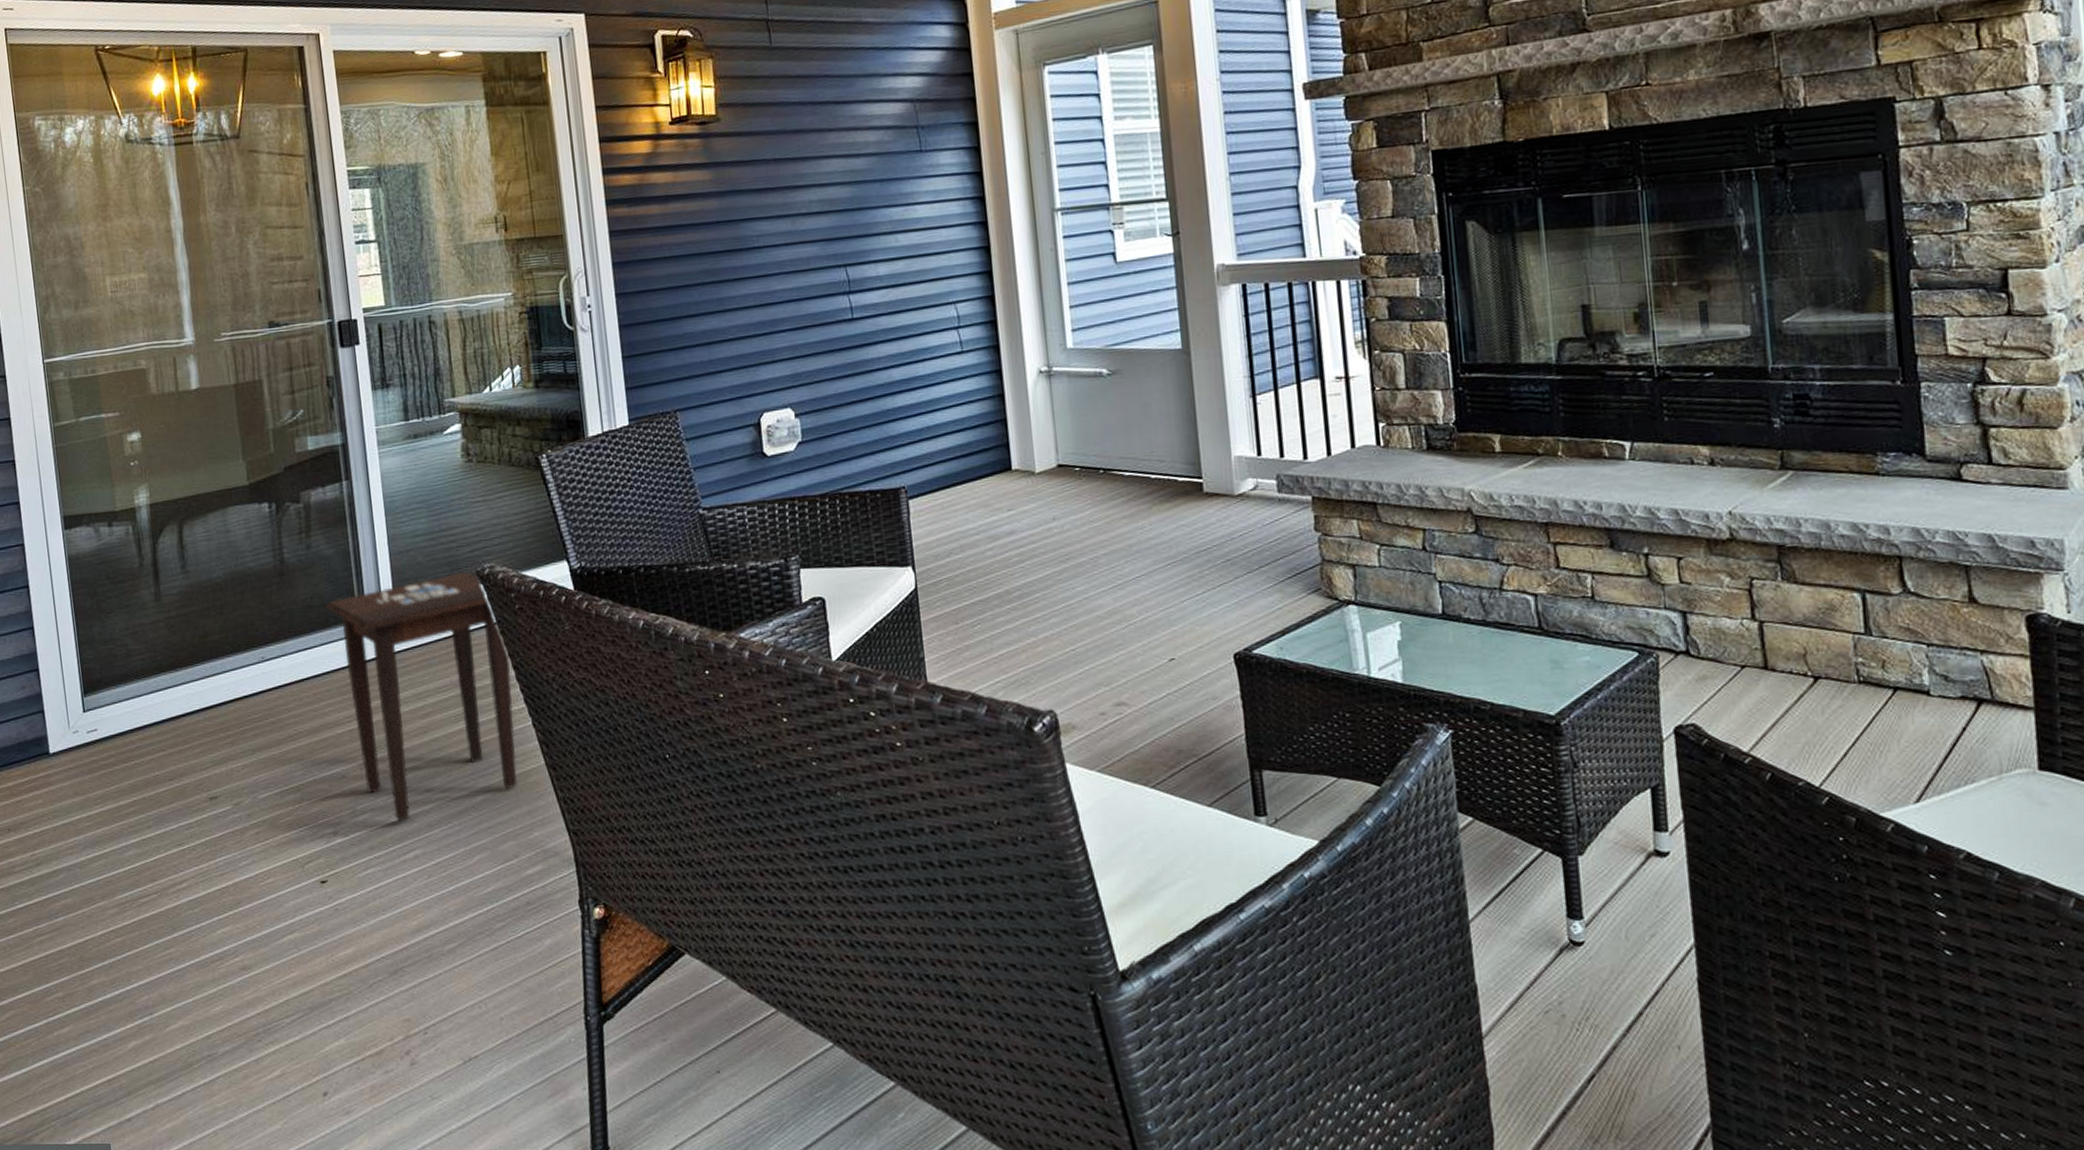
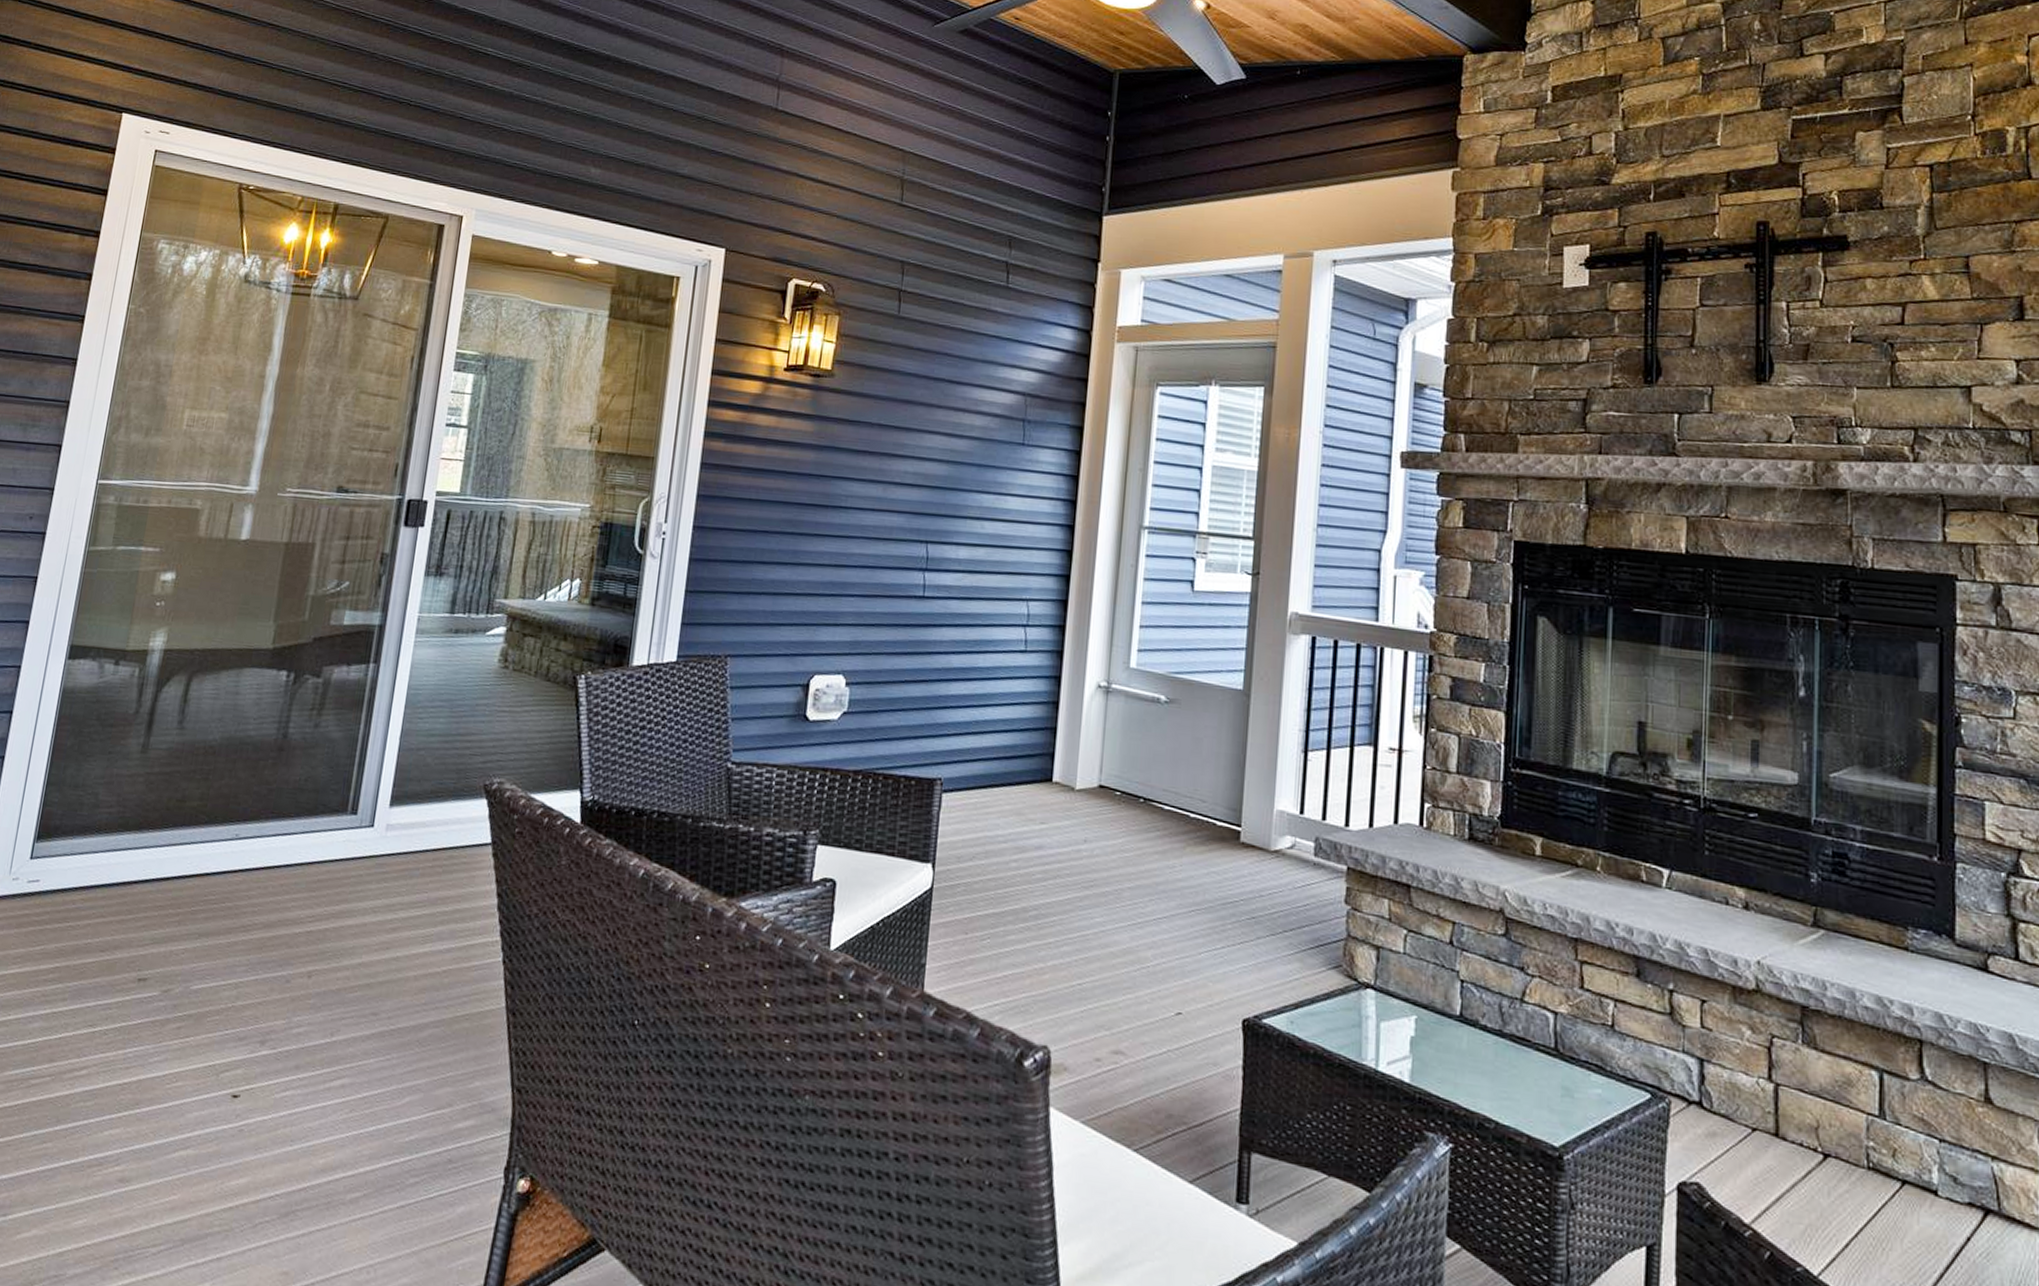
side table: present [325,570,518,822] -> none [309,781,497,1044]

